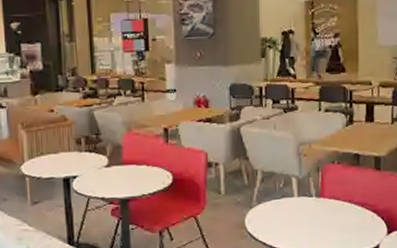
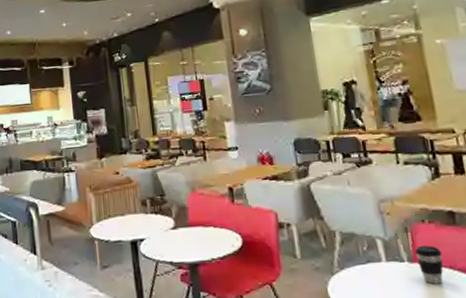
coffee cup: none [323,182,345,216] -> present [415,245,444,284]

